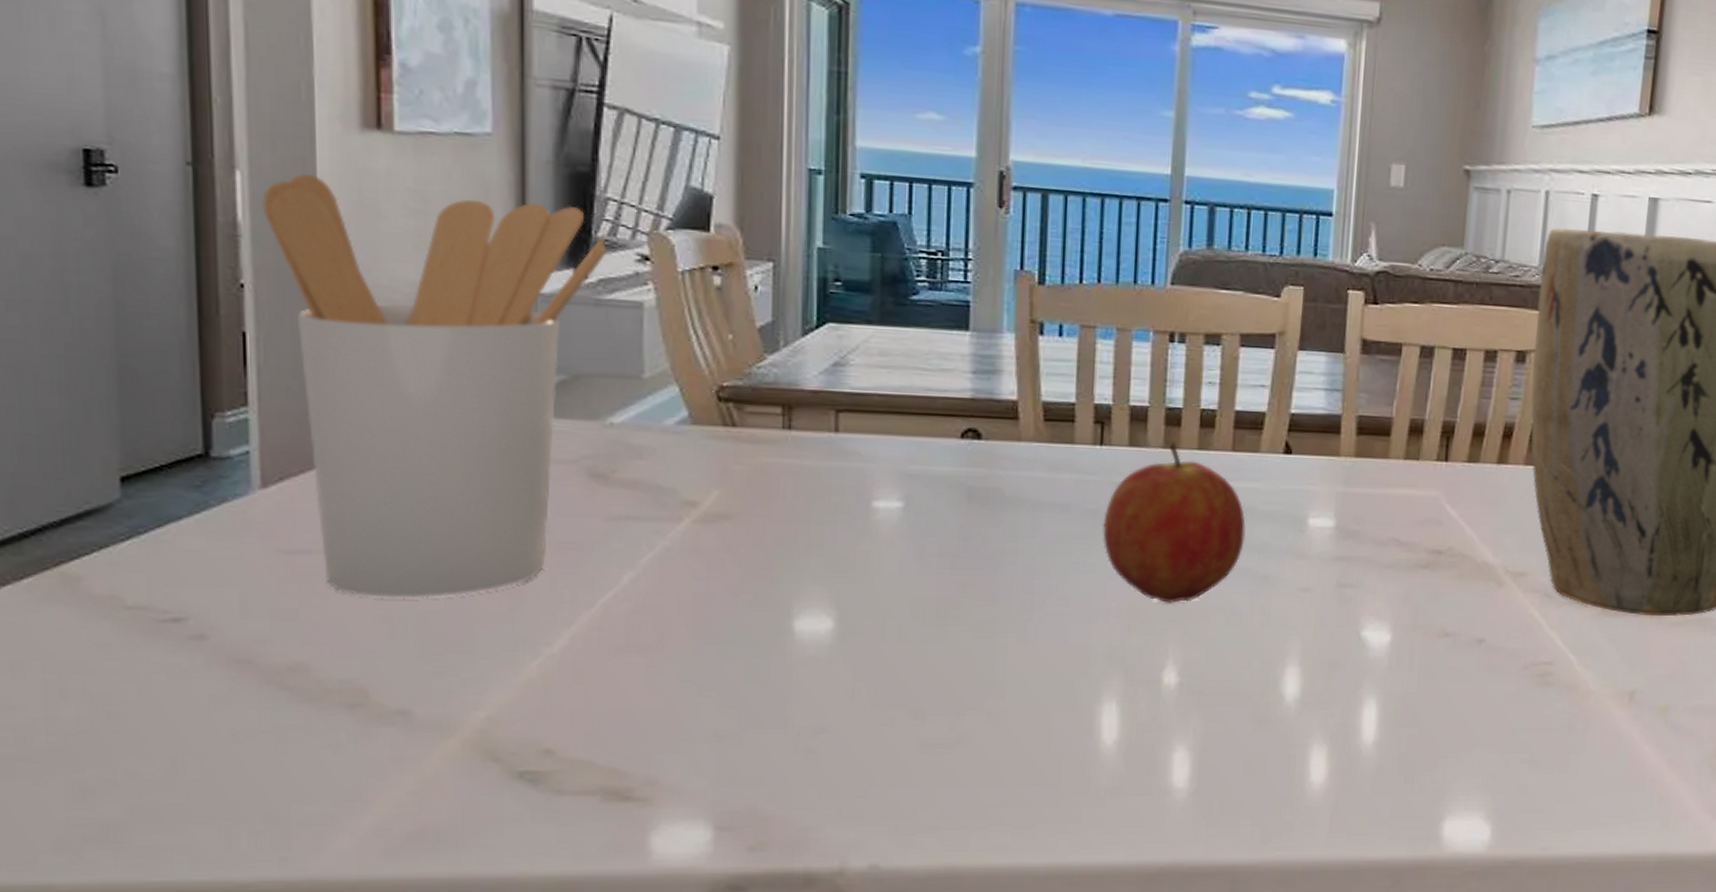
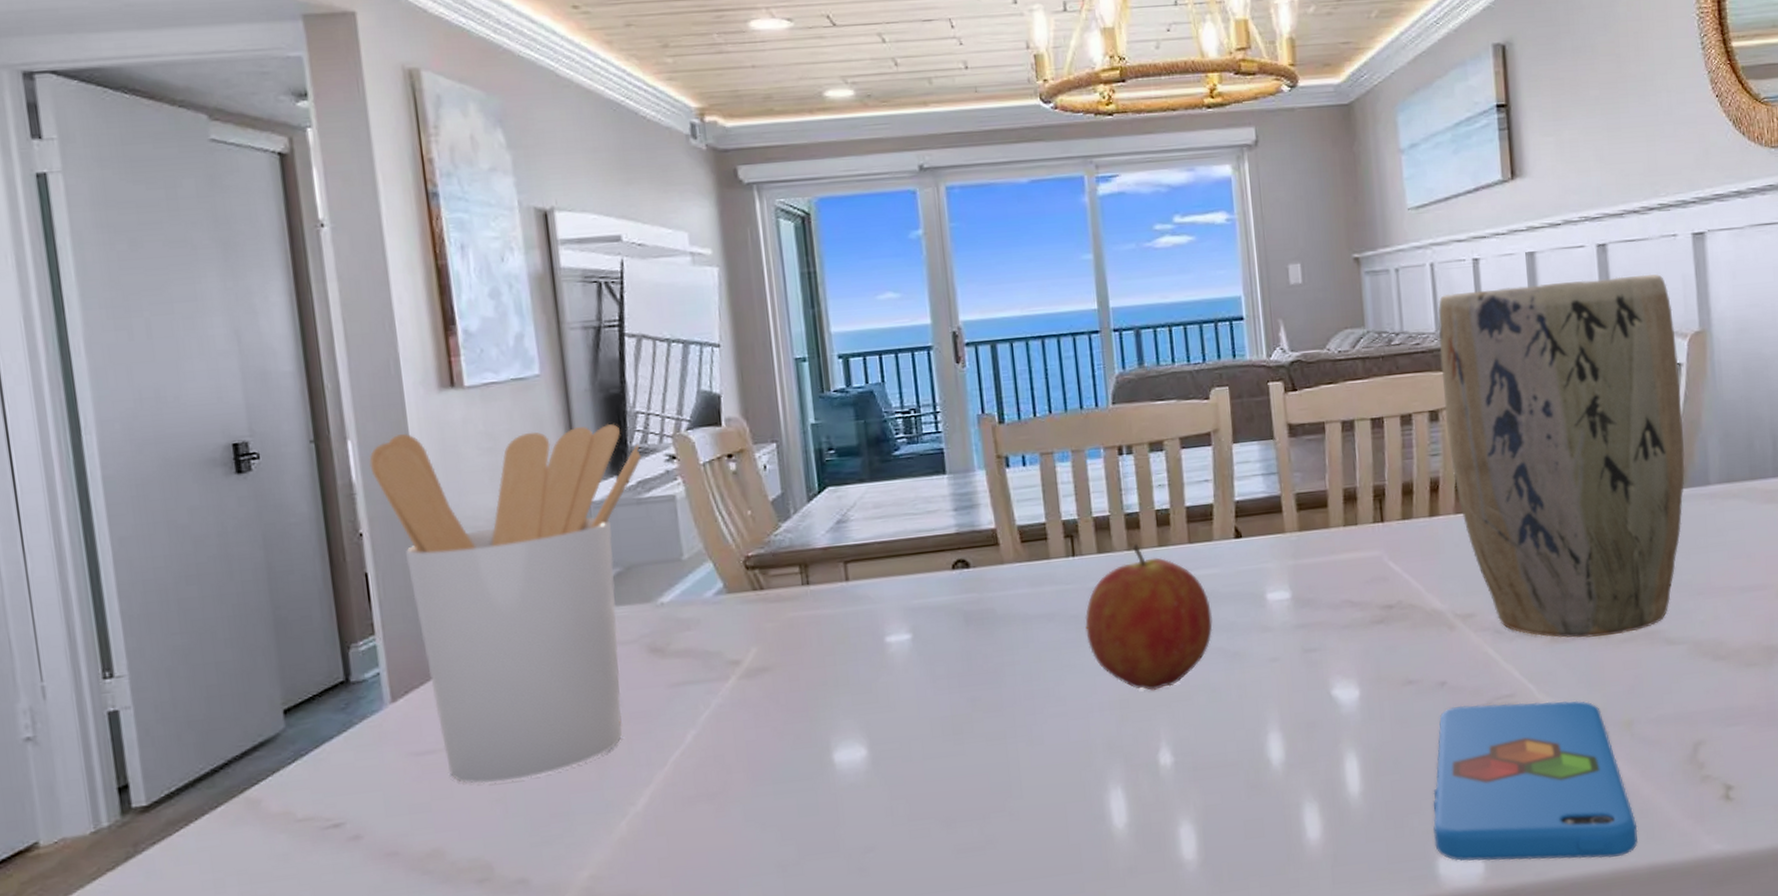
smartphone: none [1443,666,1654,842] -> present [1433,700,1638,861]

